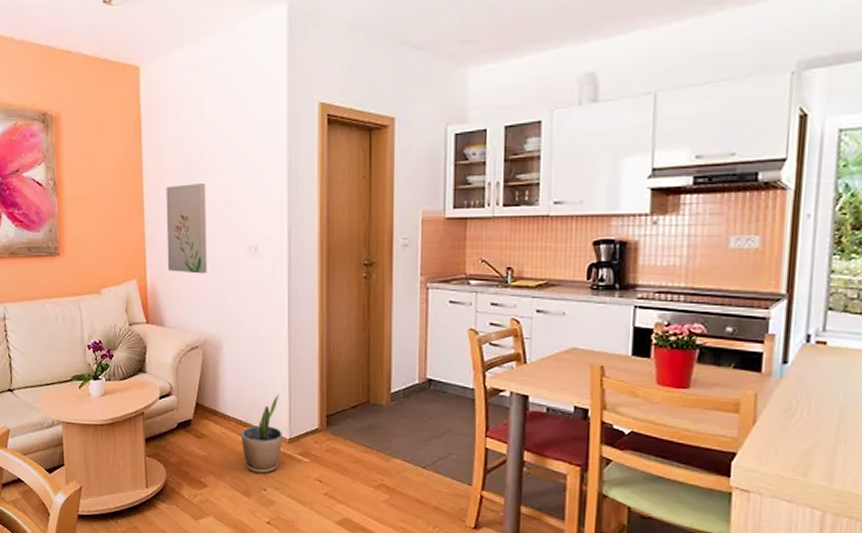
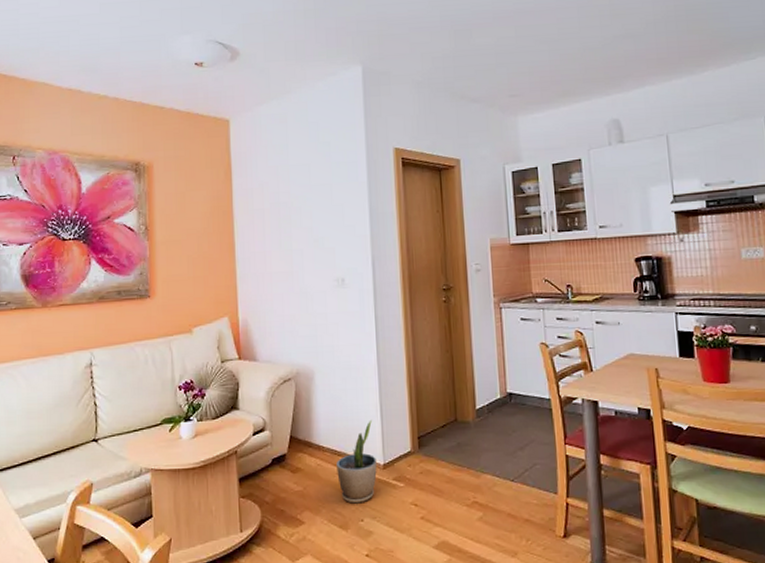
wall art: present [166,184,207,274] -> none [256,222,297,308]

